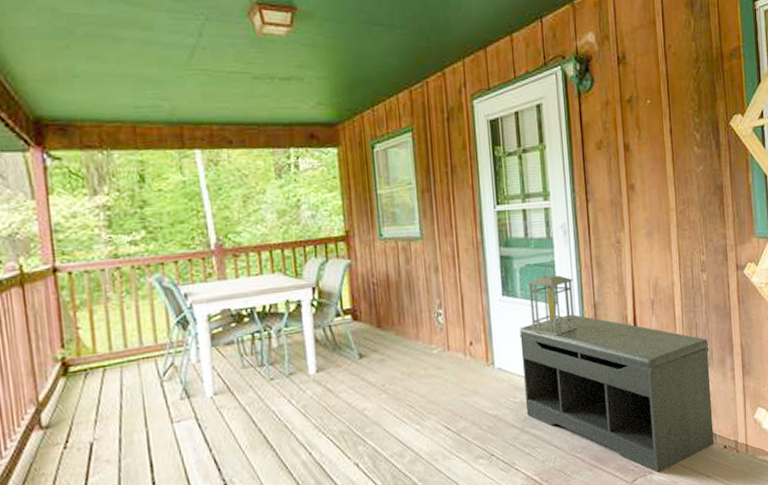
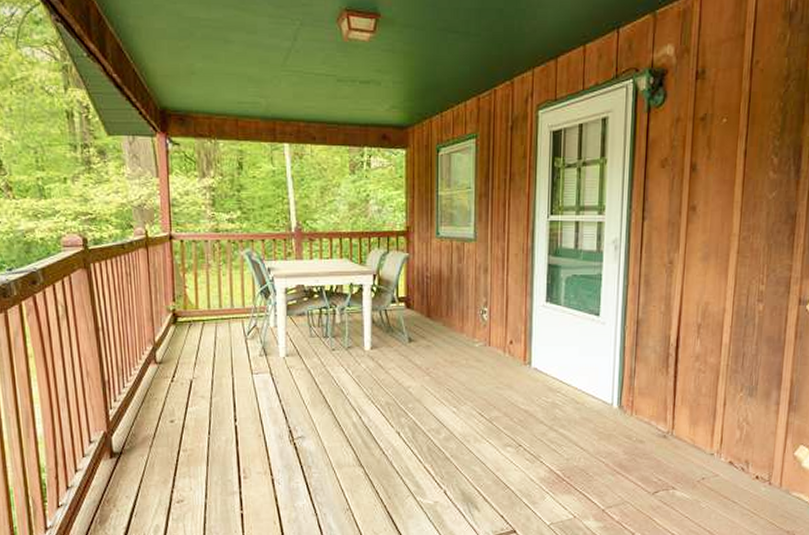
bench: present [519,314,714,473] -> none [556,327,755,489]
lantern: present [528,264,577,336] -> none [570,277,619,346]

